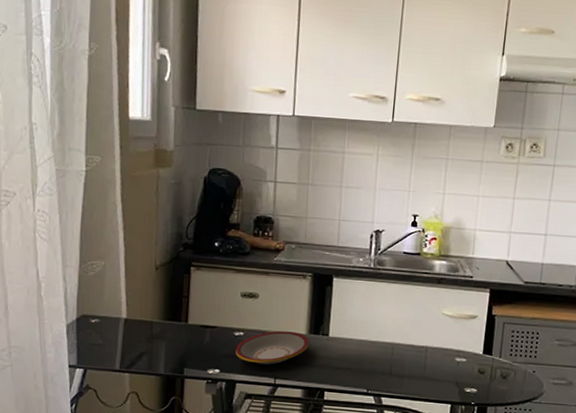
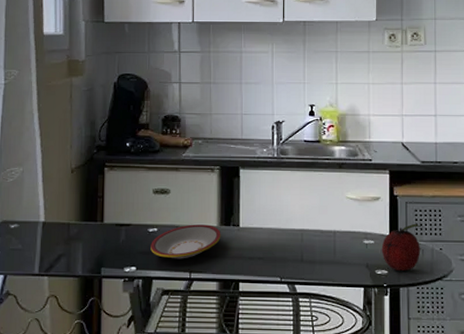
fruit: none [472,344,520,391] -> present [381,223,424,272]

